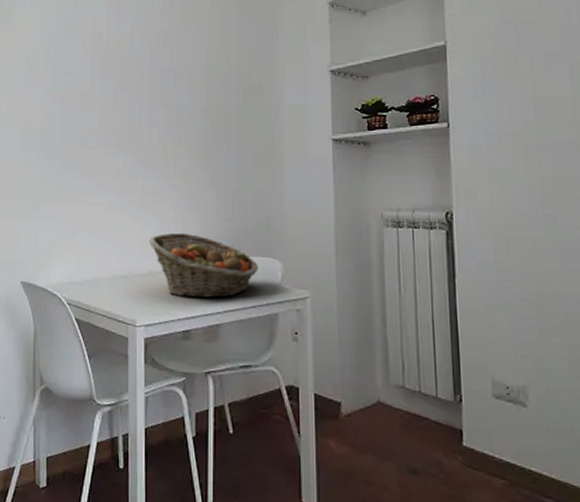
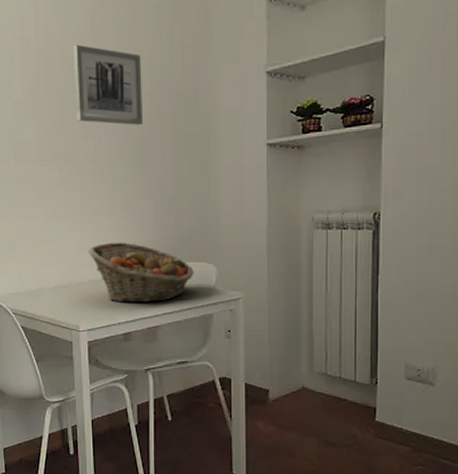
wall art: none [142,41,208,117] -> present [73,44,143,125]

